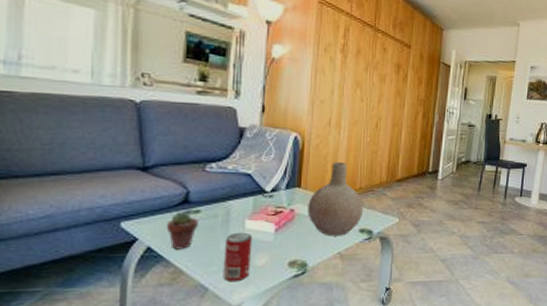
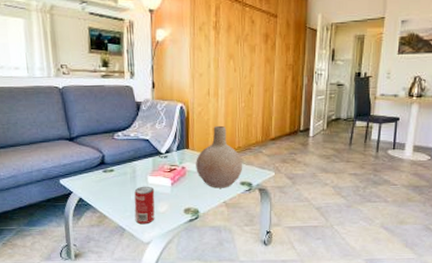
potted succulent: present [166,211,198,250] -> none [90,171,113,200]

